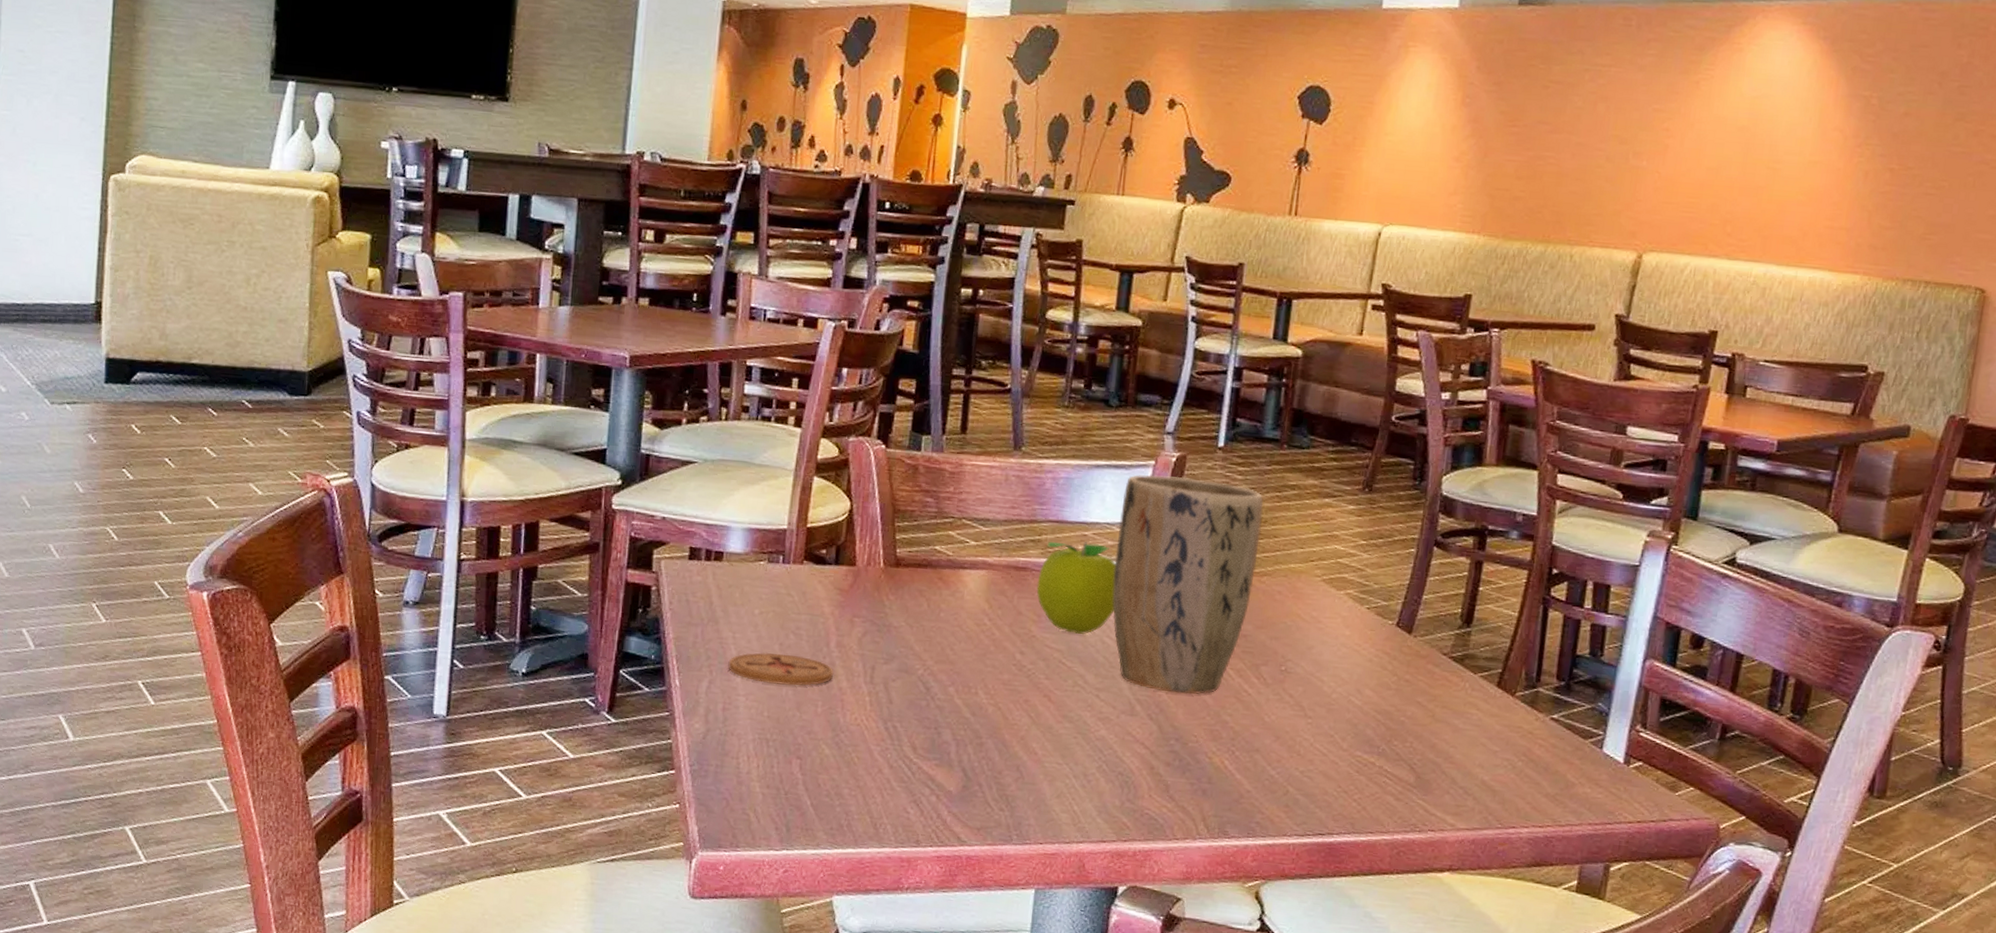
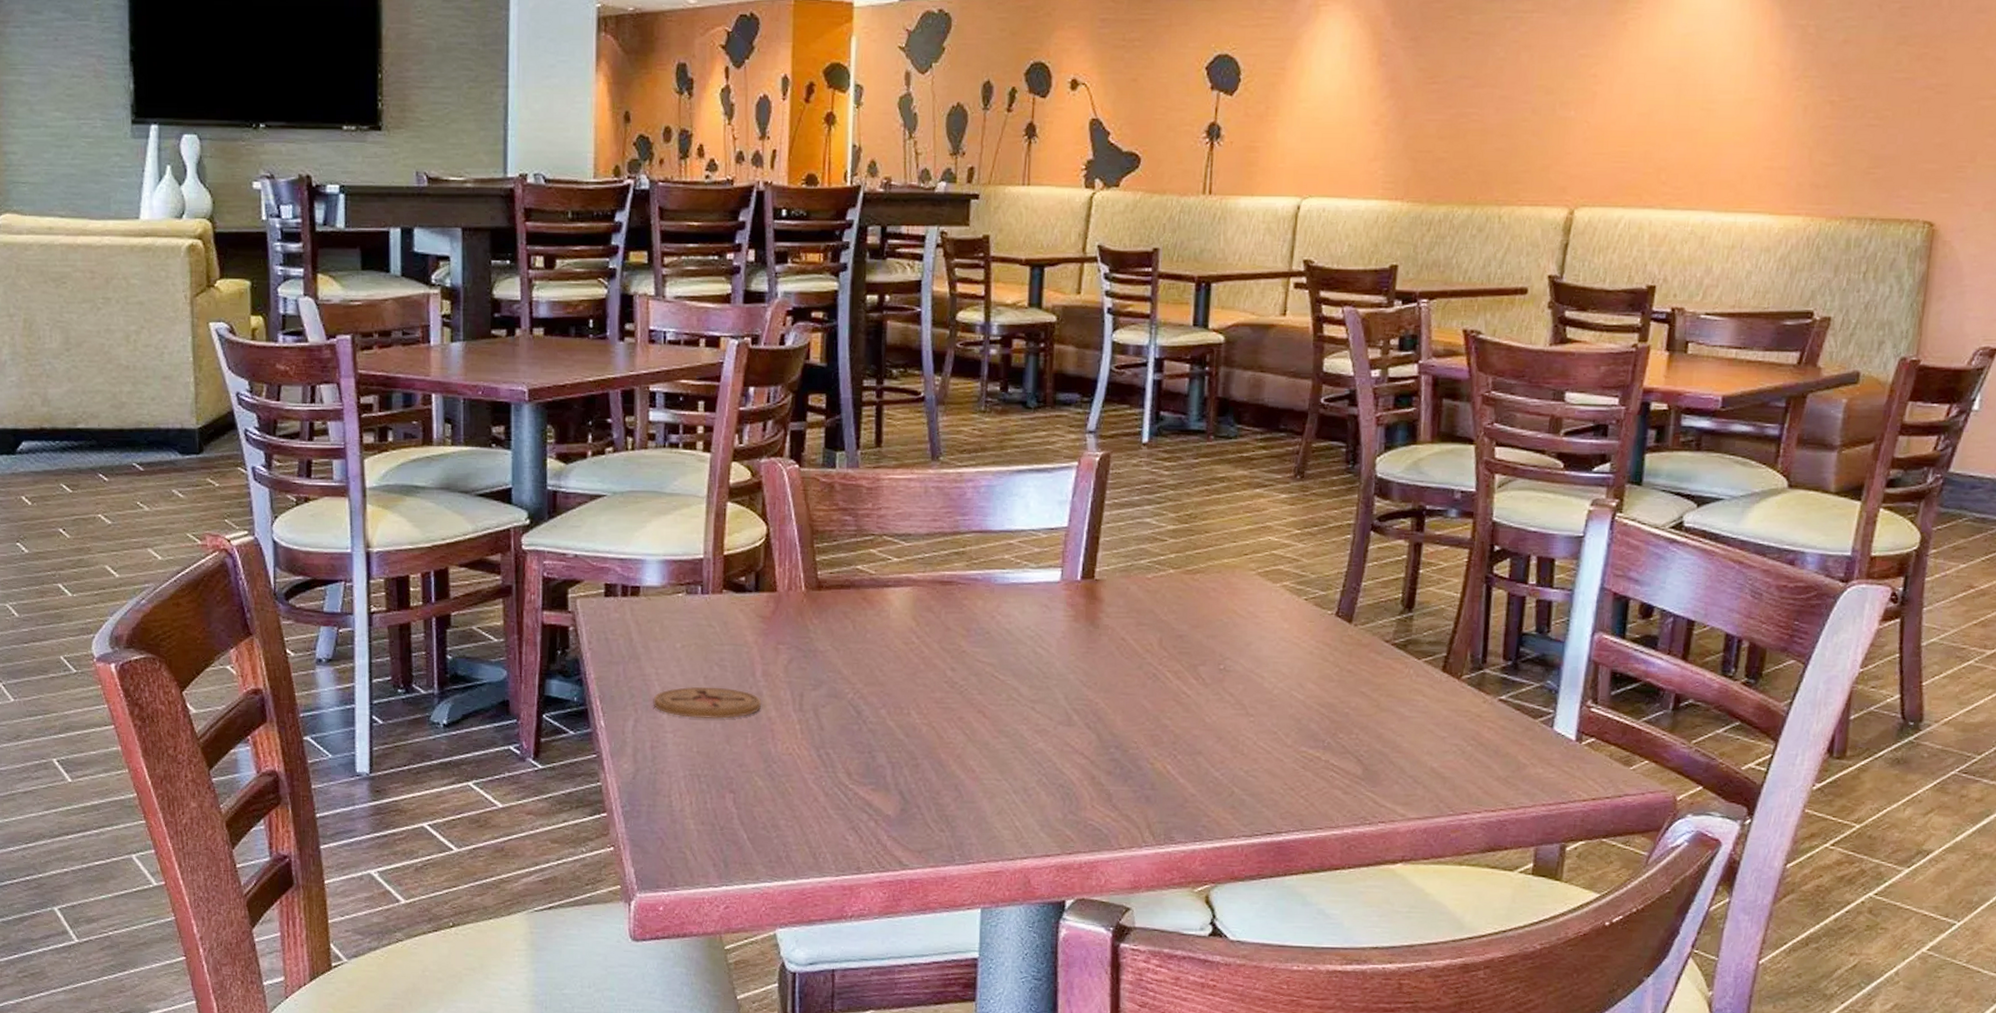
fruit: present [1036,541,1116,635] -> none [964,549,1045,647]
plant pot: present [1112,475,1263,694] -> none [1042,476,1193,700]

